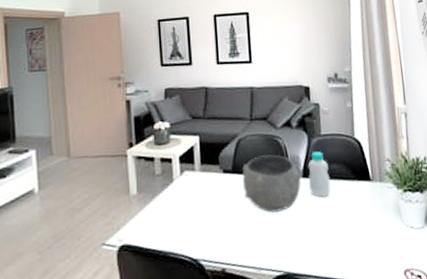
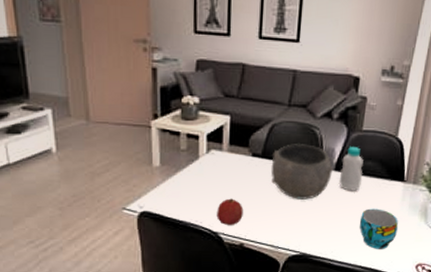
fruit: none [195,219,222,251] -> present [216,198,243,226]
cup: none [337,212,377,258] -> present [360,208,398,249]

